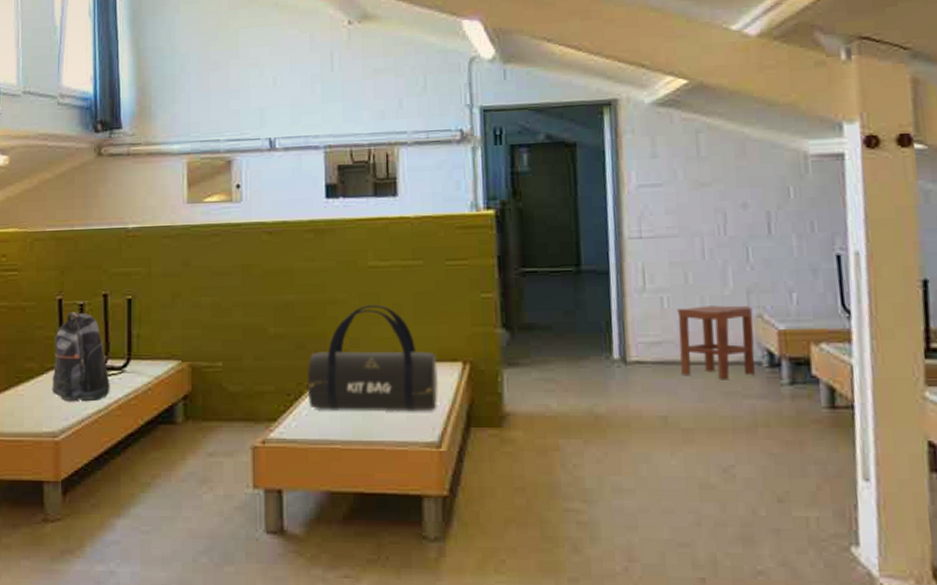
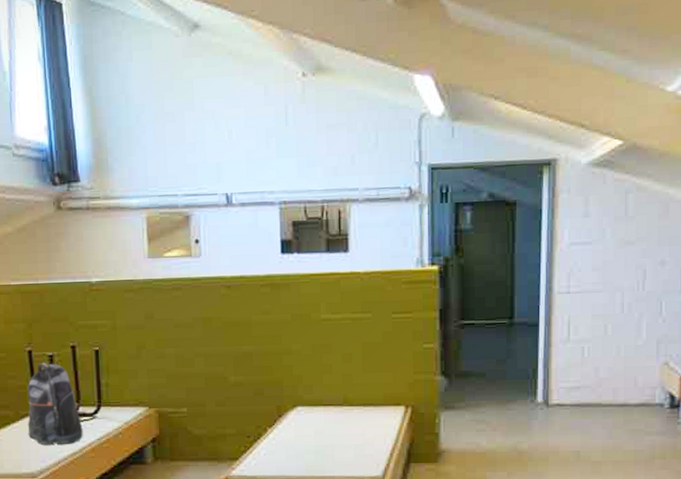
duffel bag: present [308,305,439,412] -> none [265,355,384,451]
stool: present [677,305,756,380] -> none [594,354,660,420]

